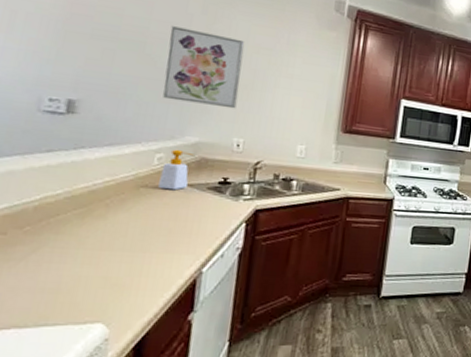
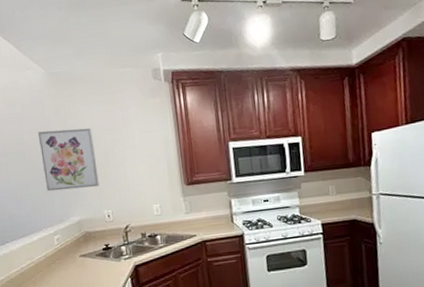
soap bottle: present [158,149,194,191] -> none [61,229,82,263]

